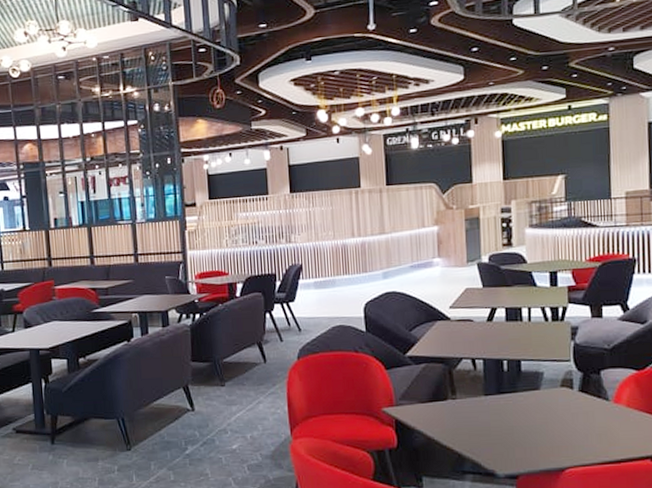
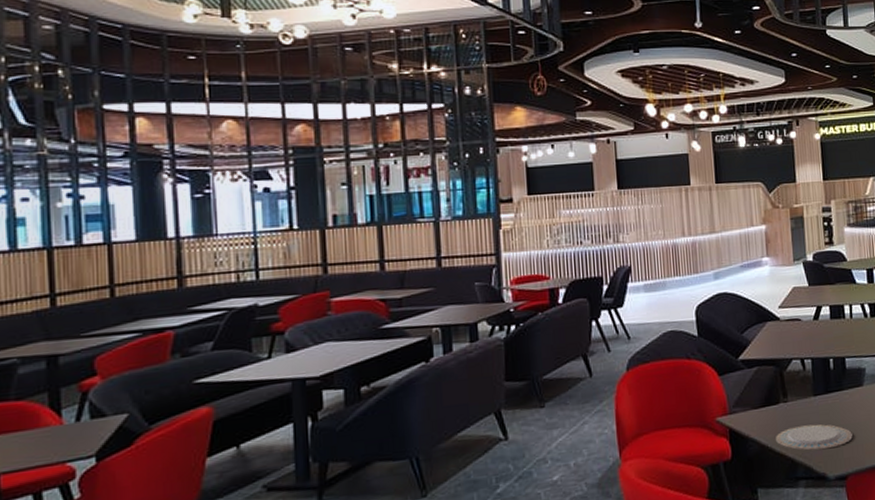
plate: none [443,423,526,448] -> present [776,424,853,451]

